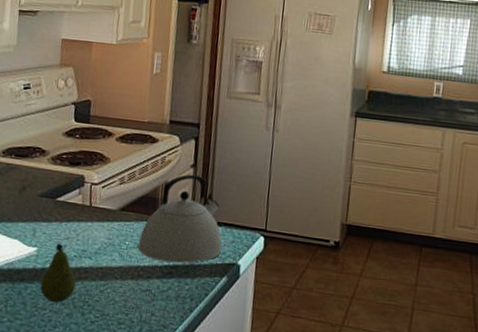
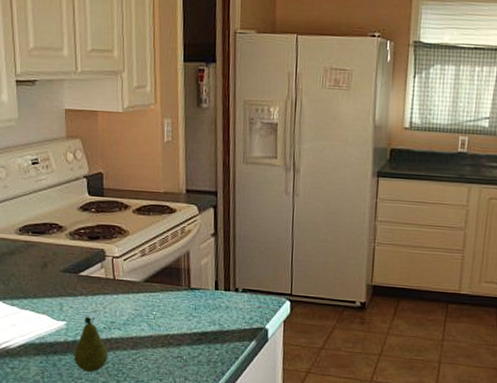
kettle: present [137,174,223,263] -> none [165,243,250,330]

